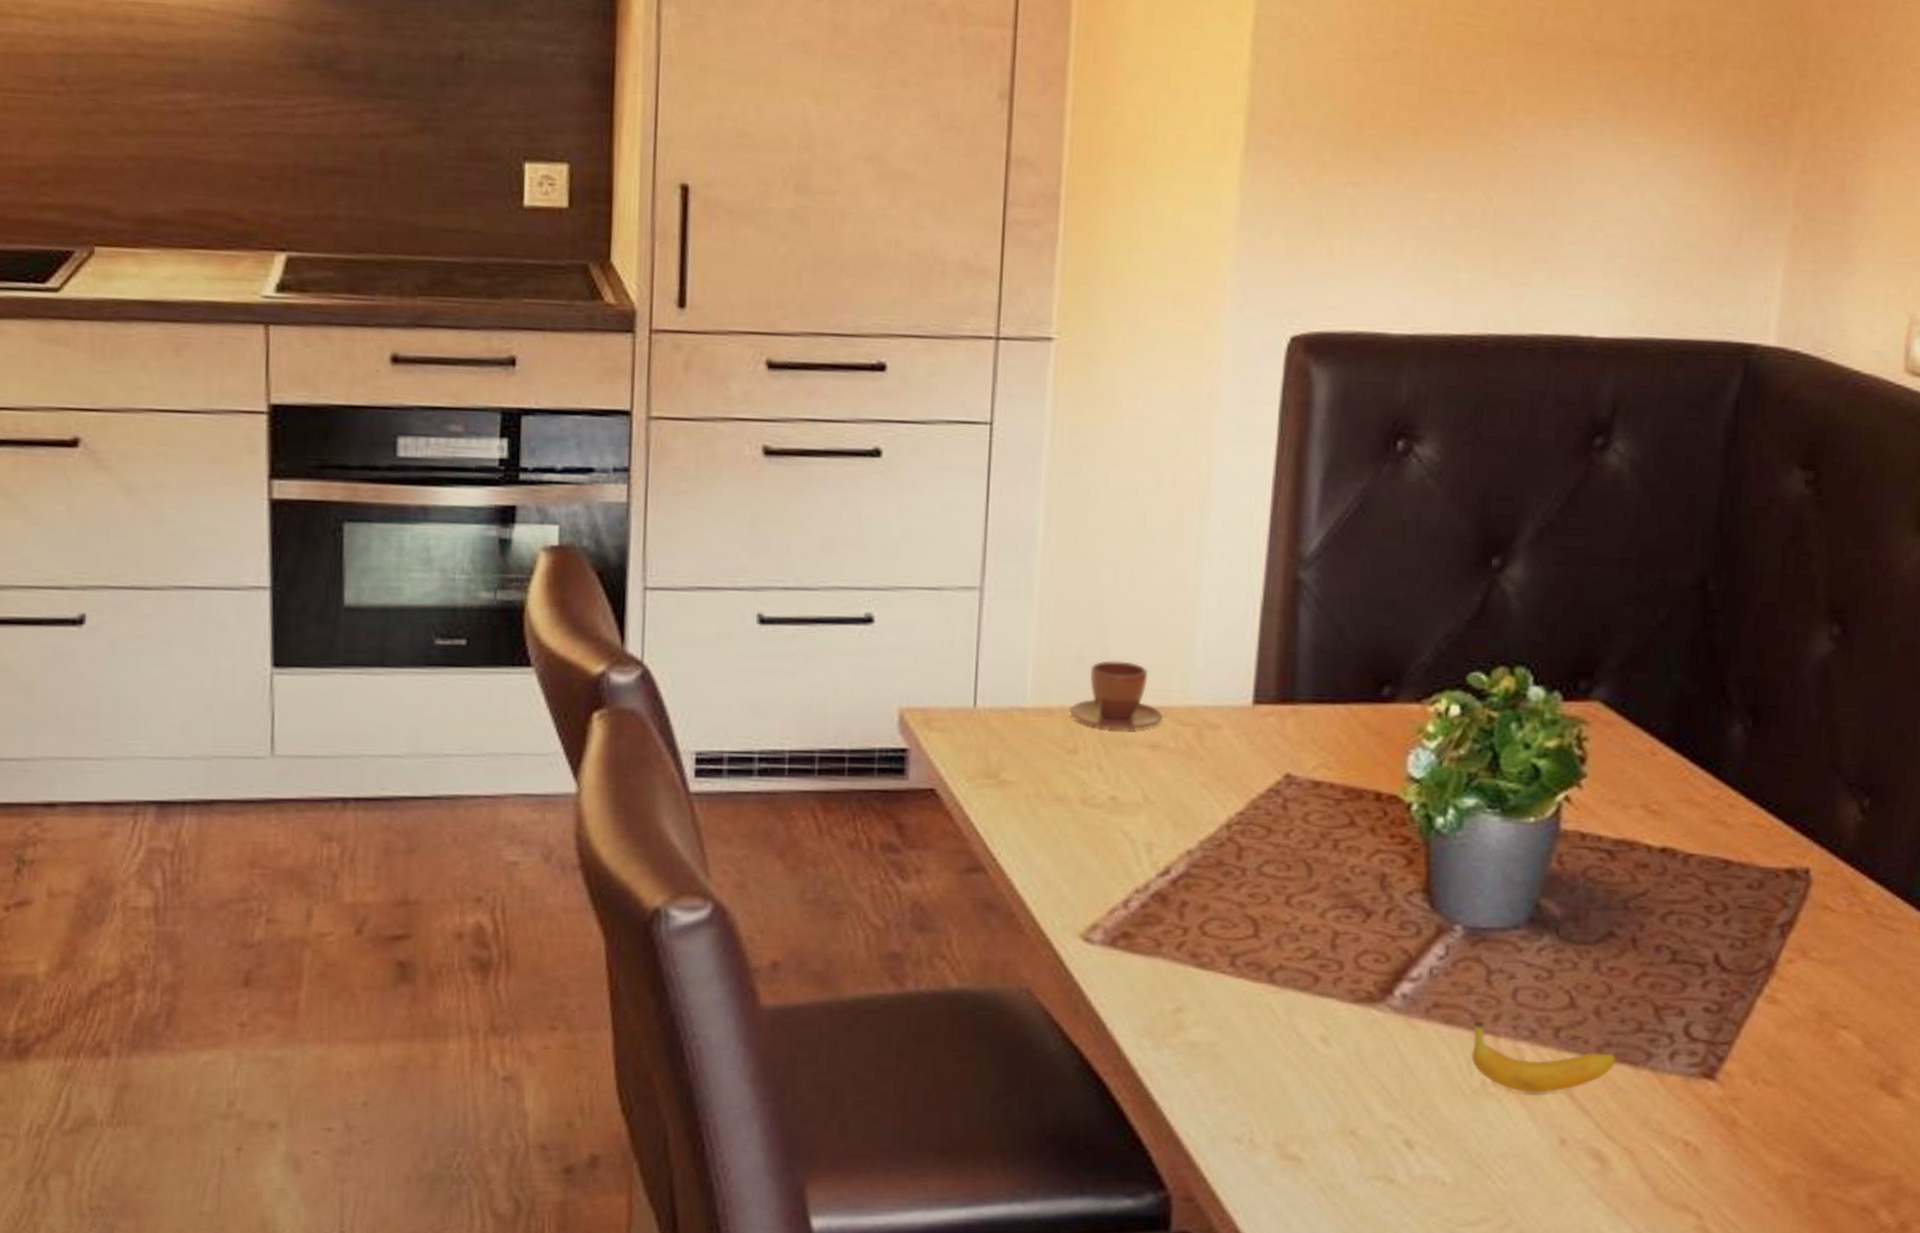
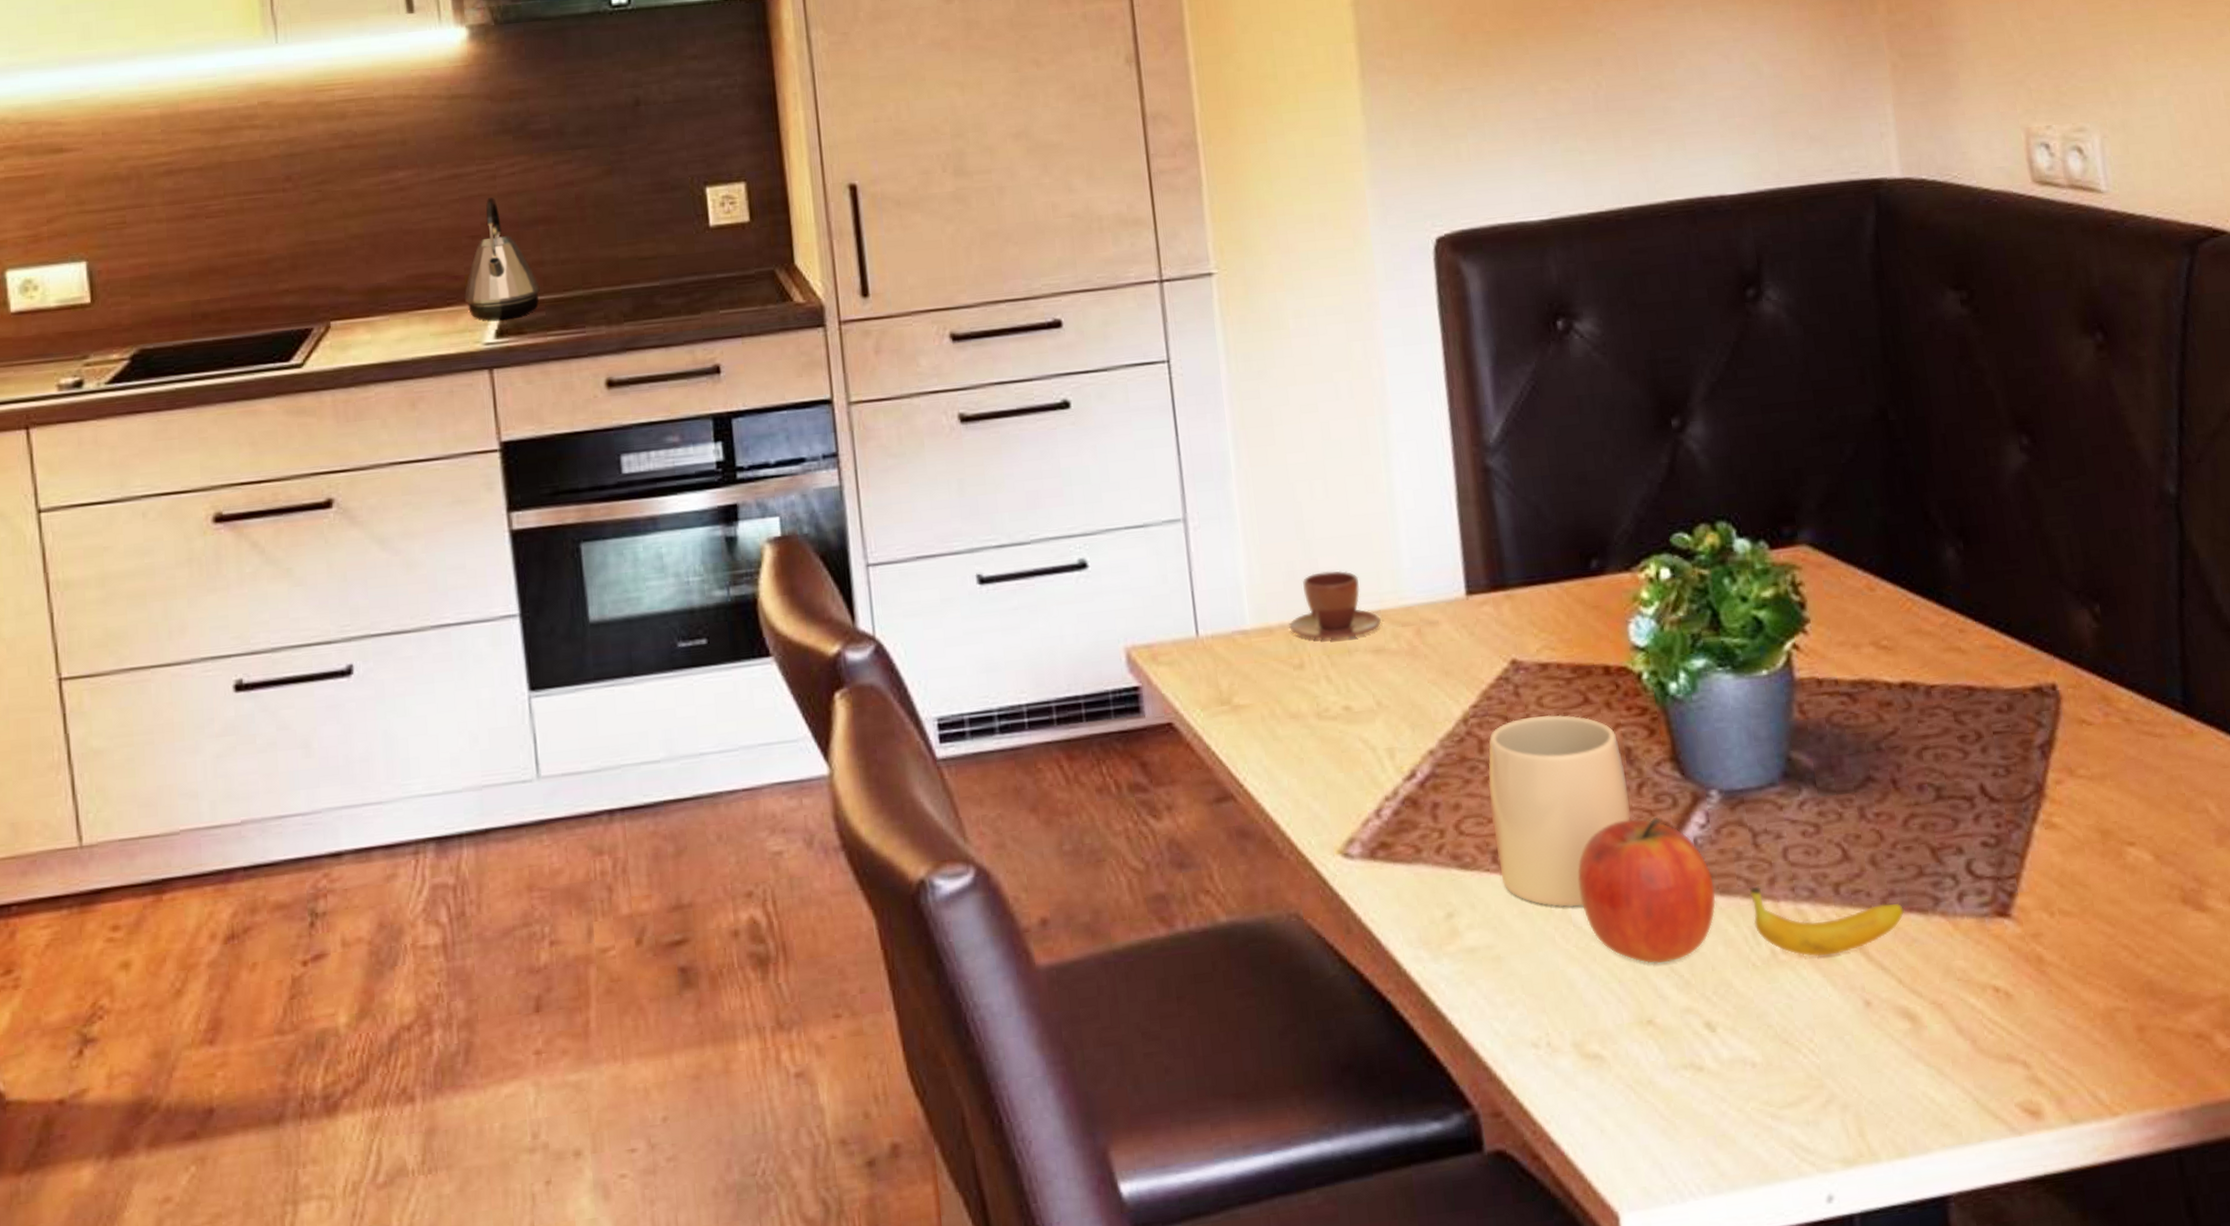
kettle: none [246,138,330,273] -> present [464,198,540,320]
mug: none [1235,831,1376,1019] -> present [1488,714,1632,907]
fruit: none [1309,942,1441,1081] -> present [1578,816,1717,964]

